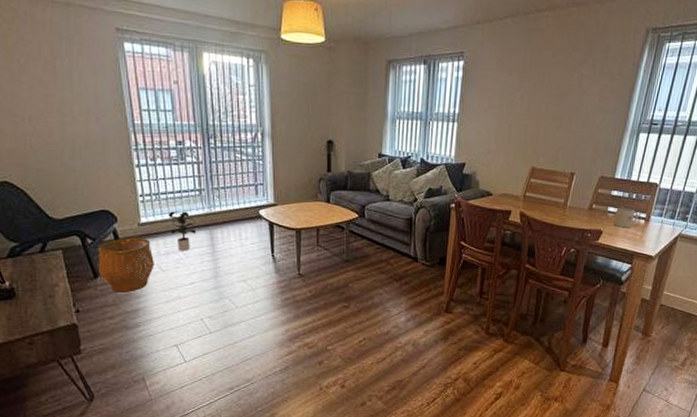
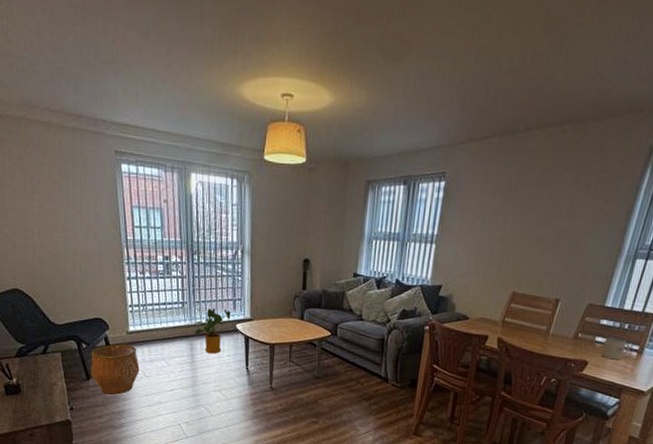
potted plant: present [169,211,197,251] -> none [154,321,178,360]
house plant: none [213,195,253,243] -> present [194,308,231,354]

